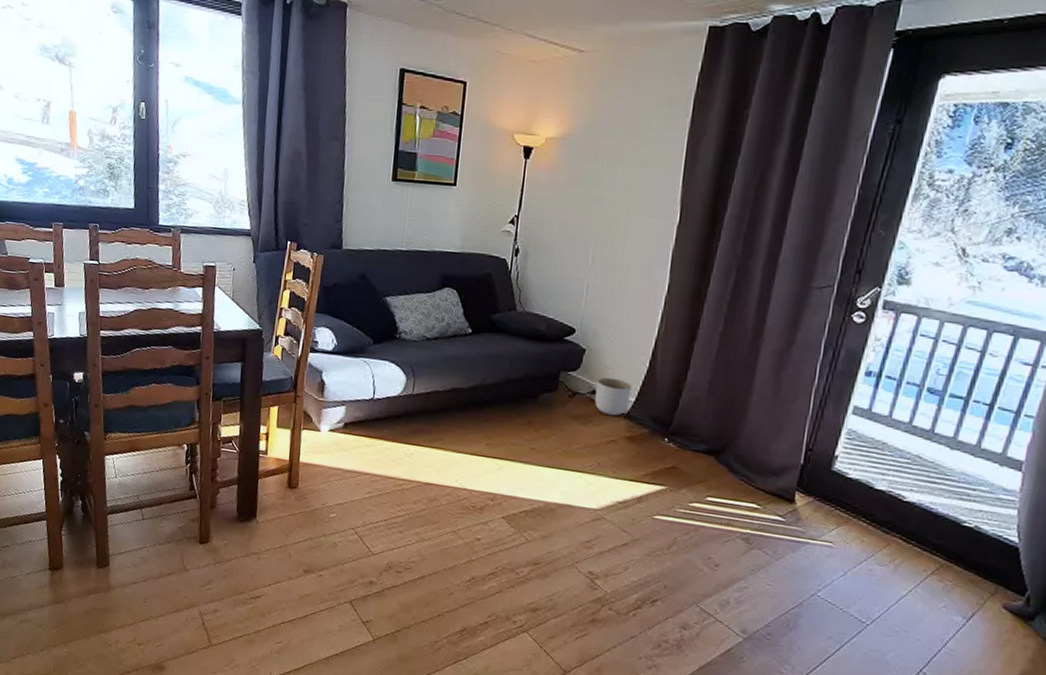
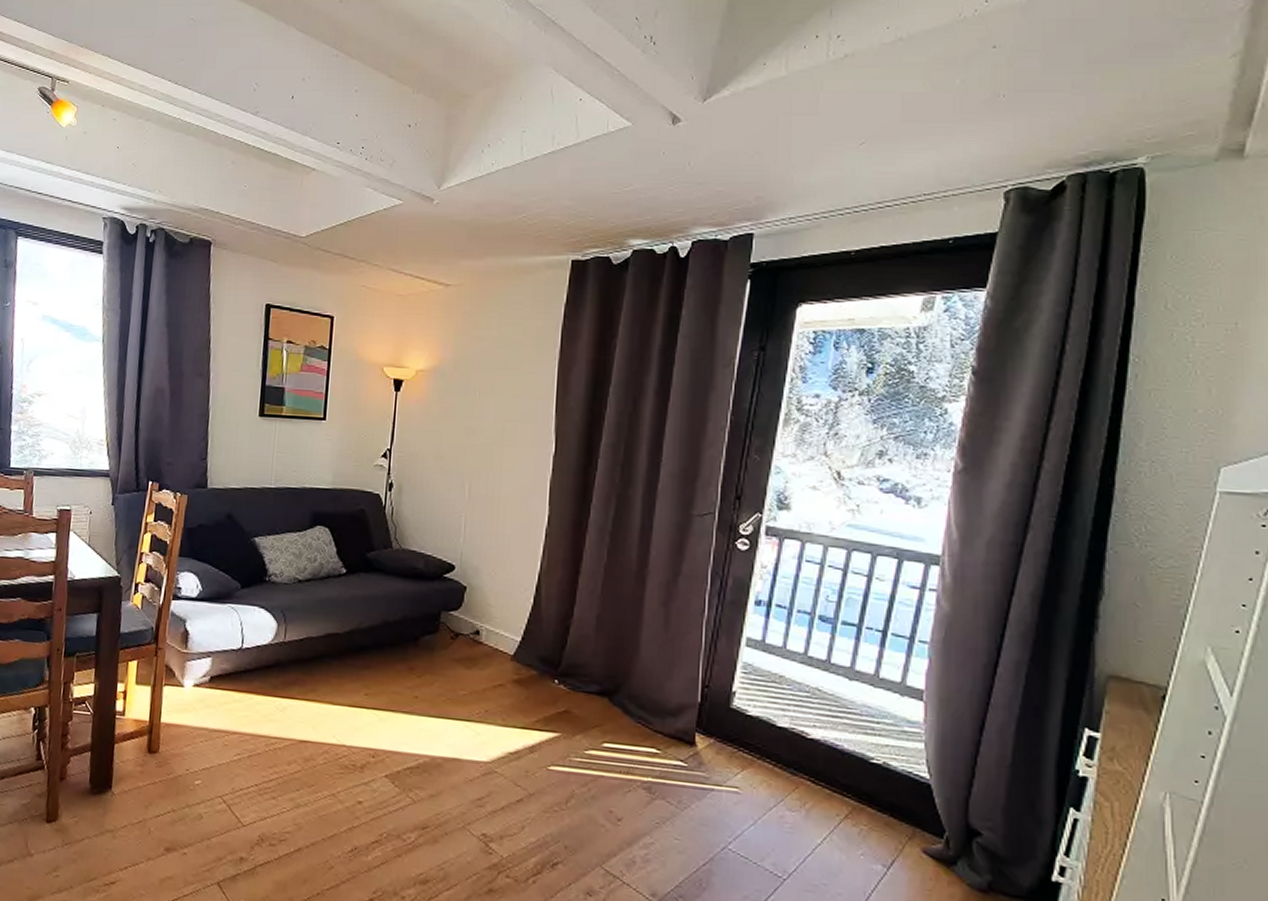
planter: present [595,377,632,417] -> none [479,615,517,658]

